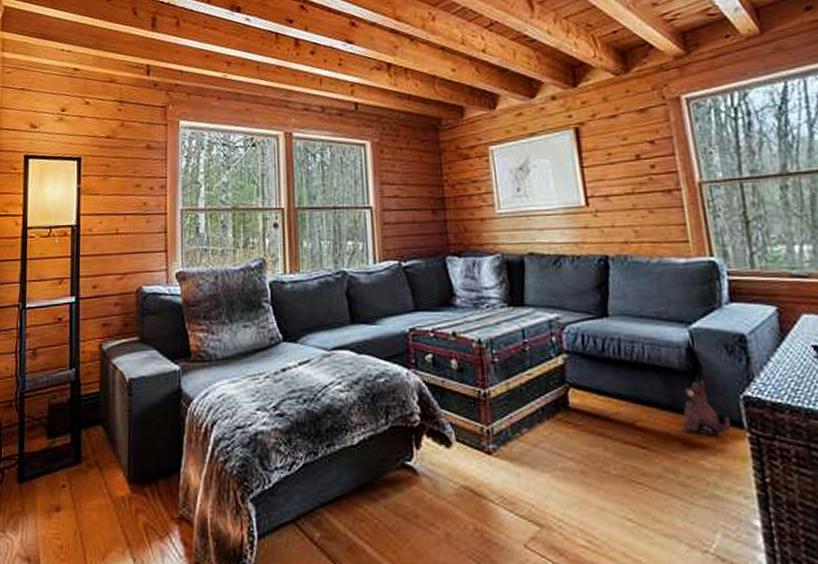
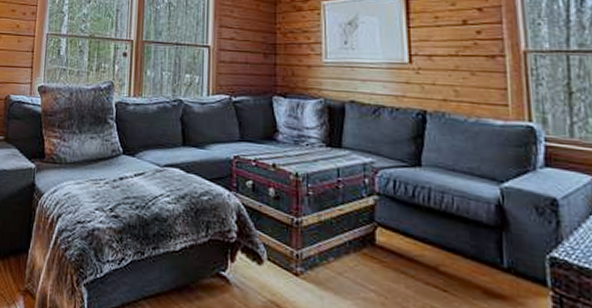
plush toy: present [682,380,732,436] -> none [484,236,535,290]

